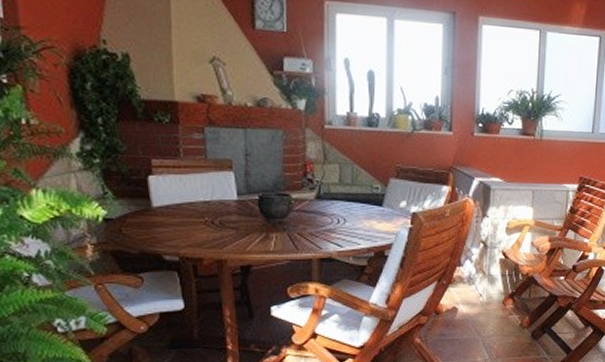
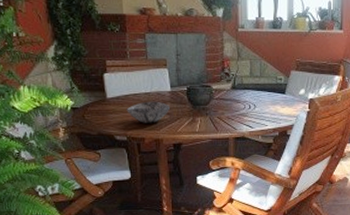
decorative bowl: none [179,212,236,240] -> present [126,101,170,123]

